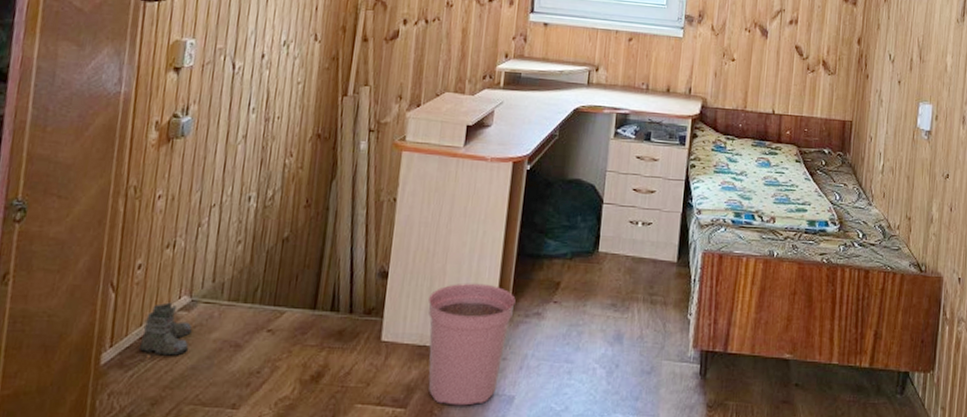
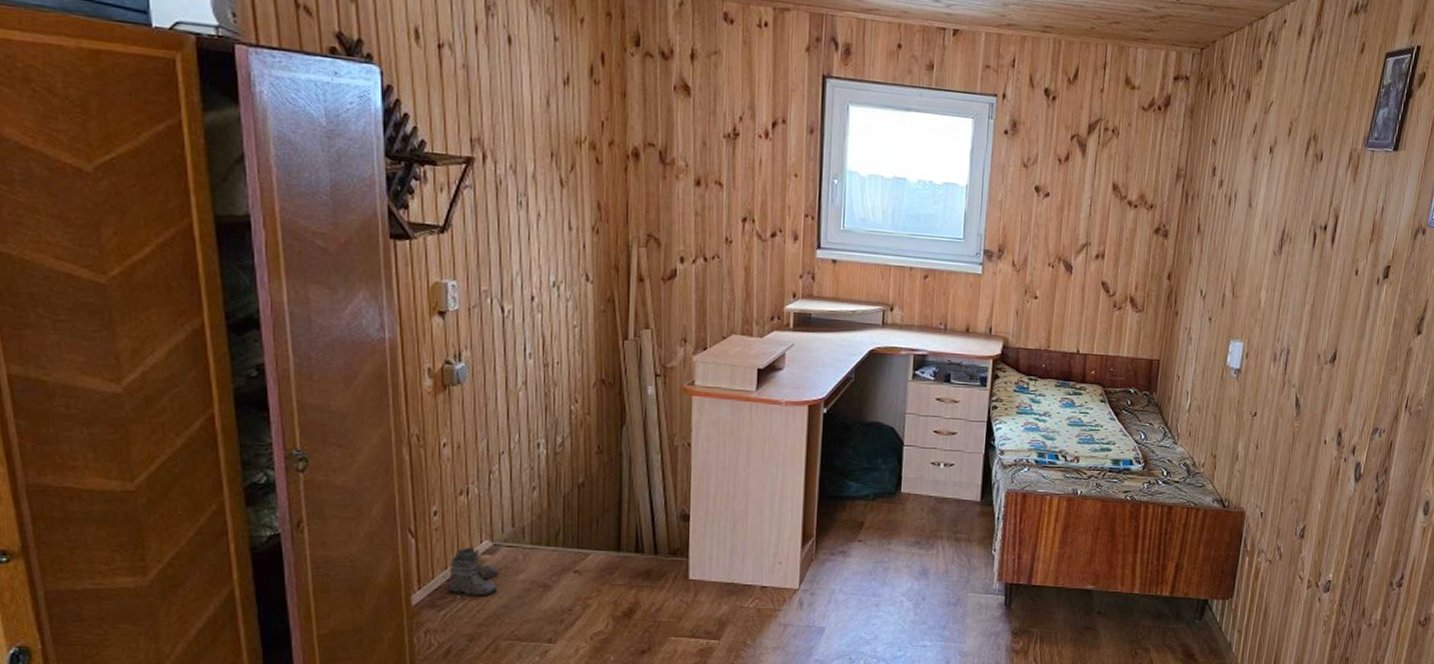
plant pot: present [428,283,516,406] -> none [733,524,820,637]

